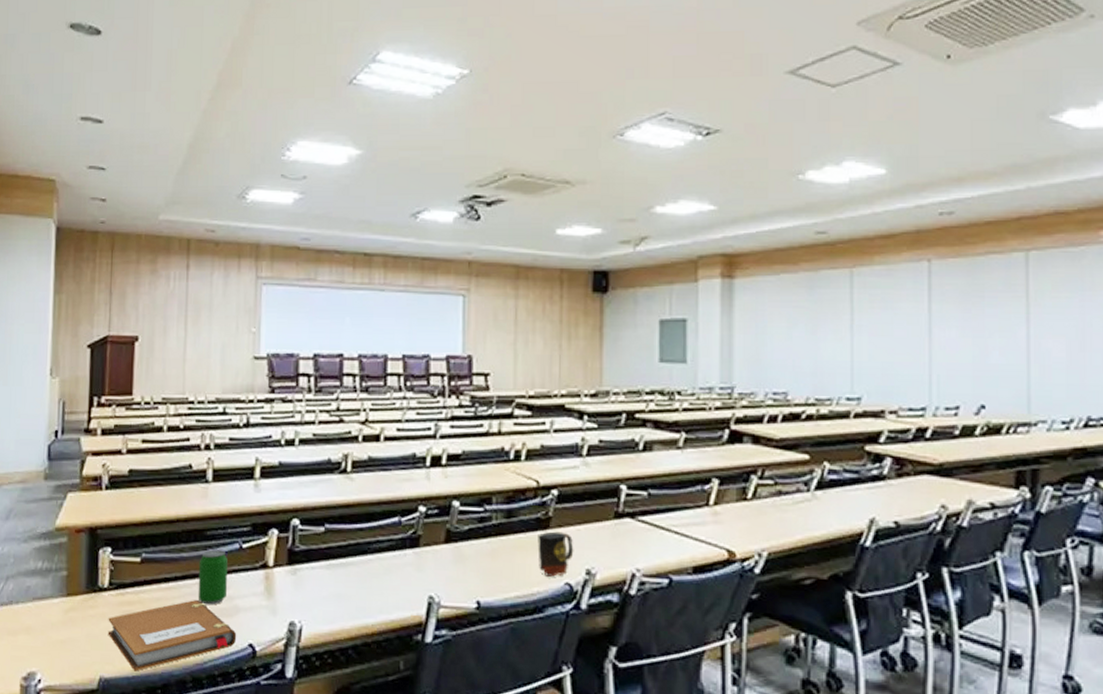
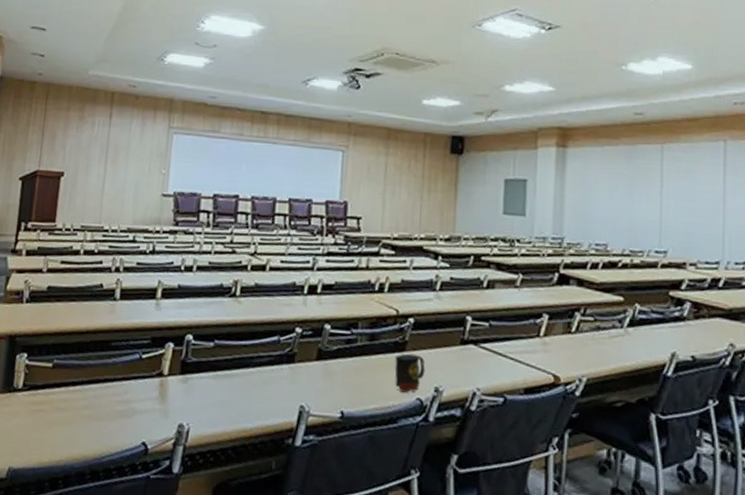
notebook: present [107,600,237,672] -> none [18,402,132,464]
beverage can: present [197,549,228,605] -> none [100,358,129,407]

